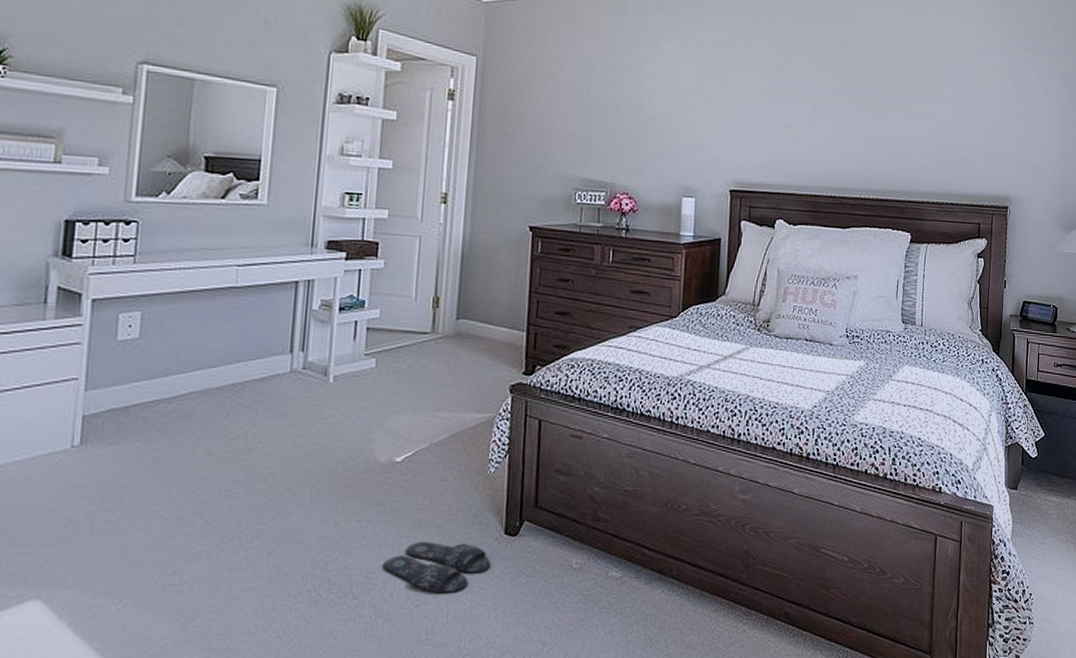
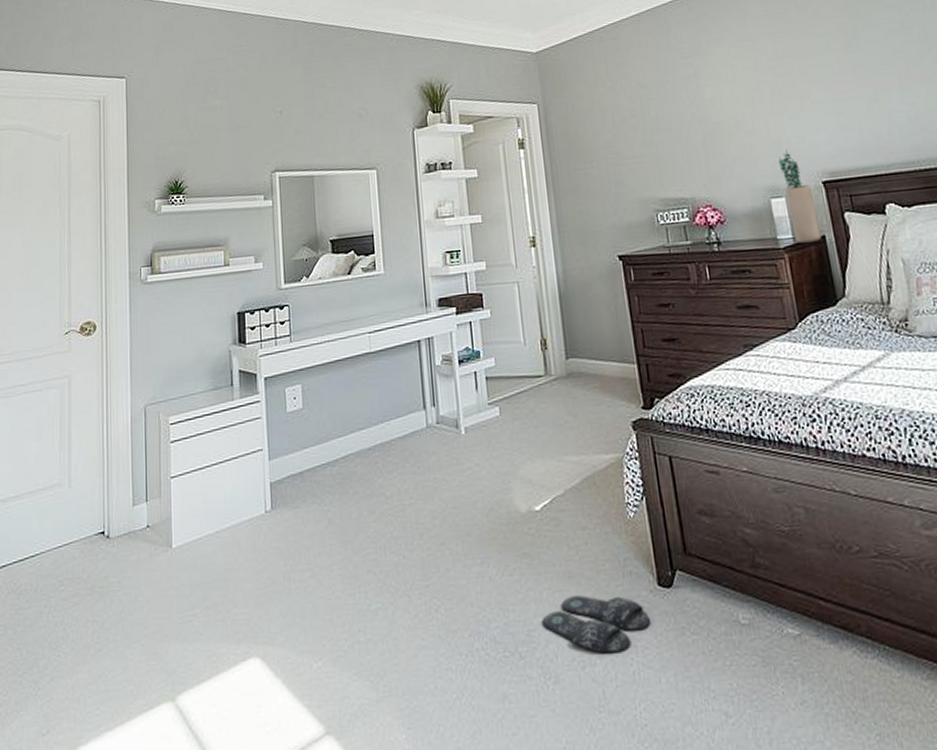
vase: none [695,154,719,243] -> present [778,149,821,244]

